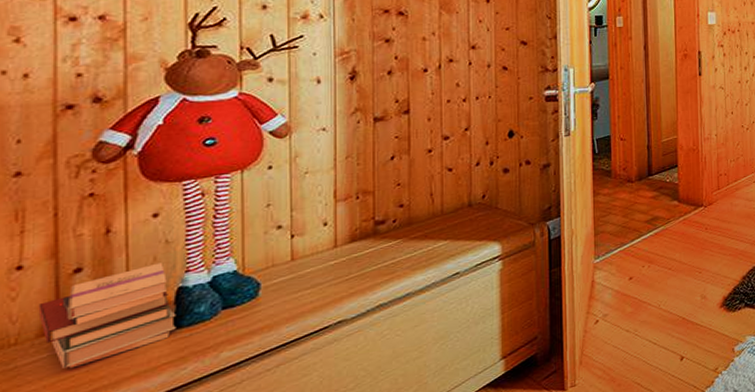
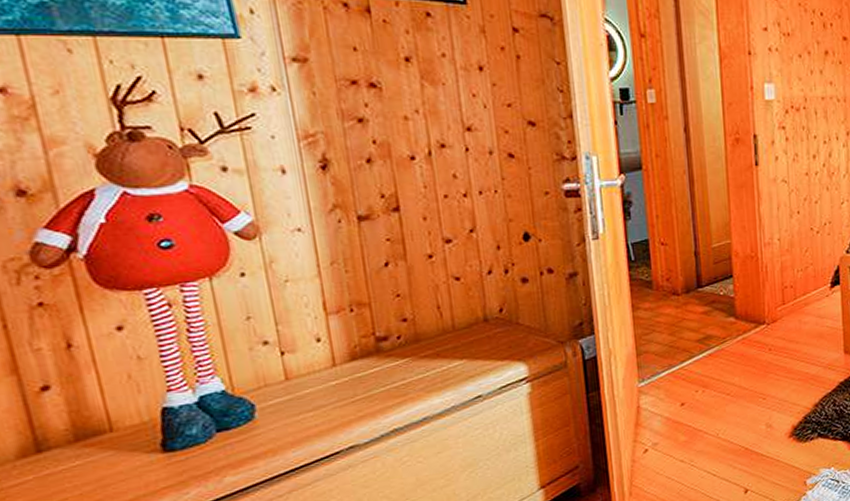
books: present [38,262,176,369] -> none [10,381,169,492]

